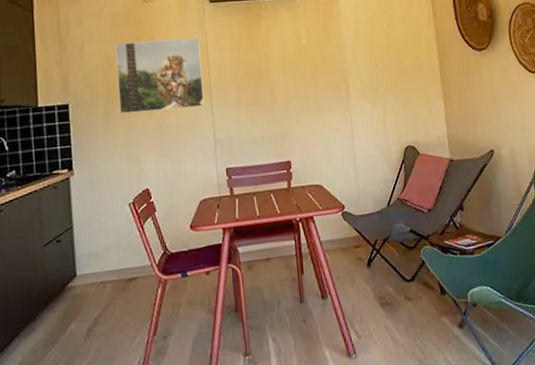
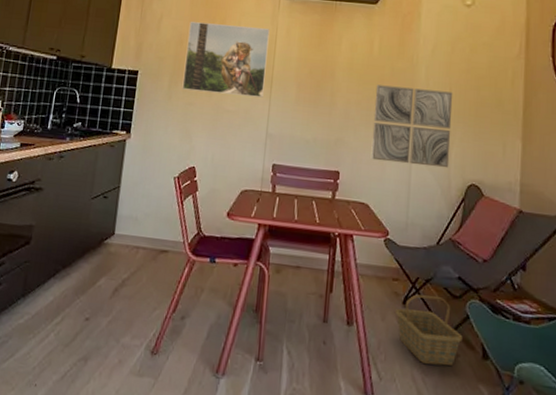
wall art: none [310,67,387,144] -> present [371,85,453,168]
basket: none [361,251,423,313] -> present [394,294,463,366]

